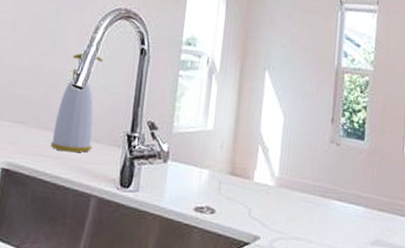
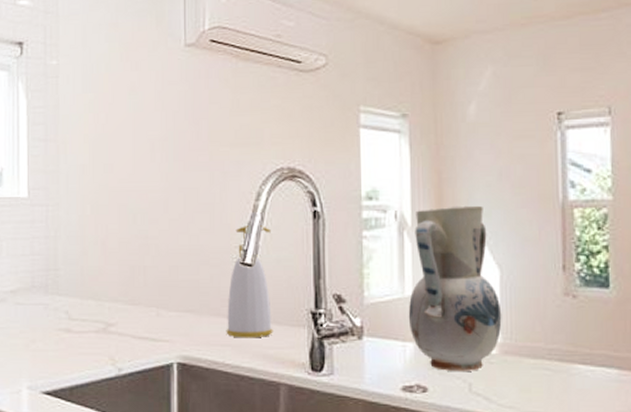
vase: none [207,59,282,199] -> present [408,205,502,371]

